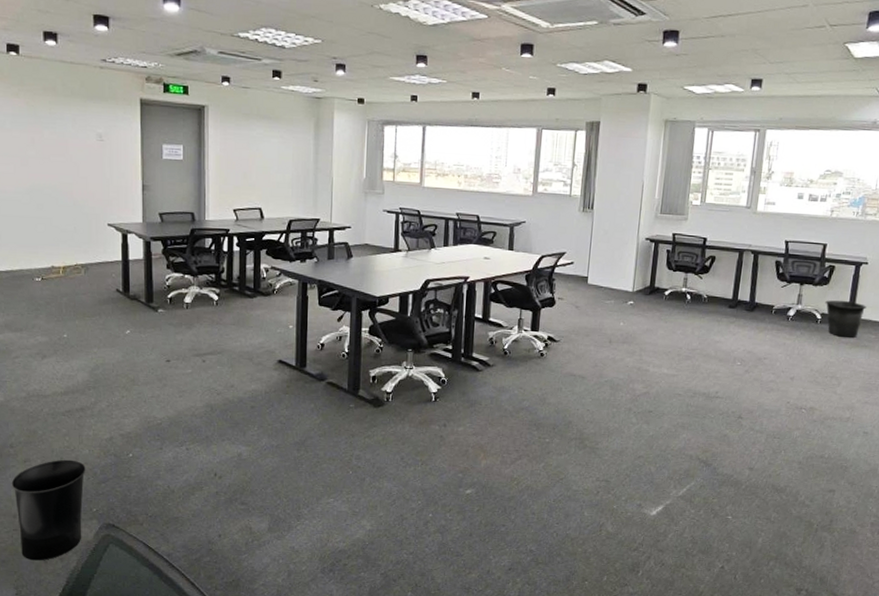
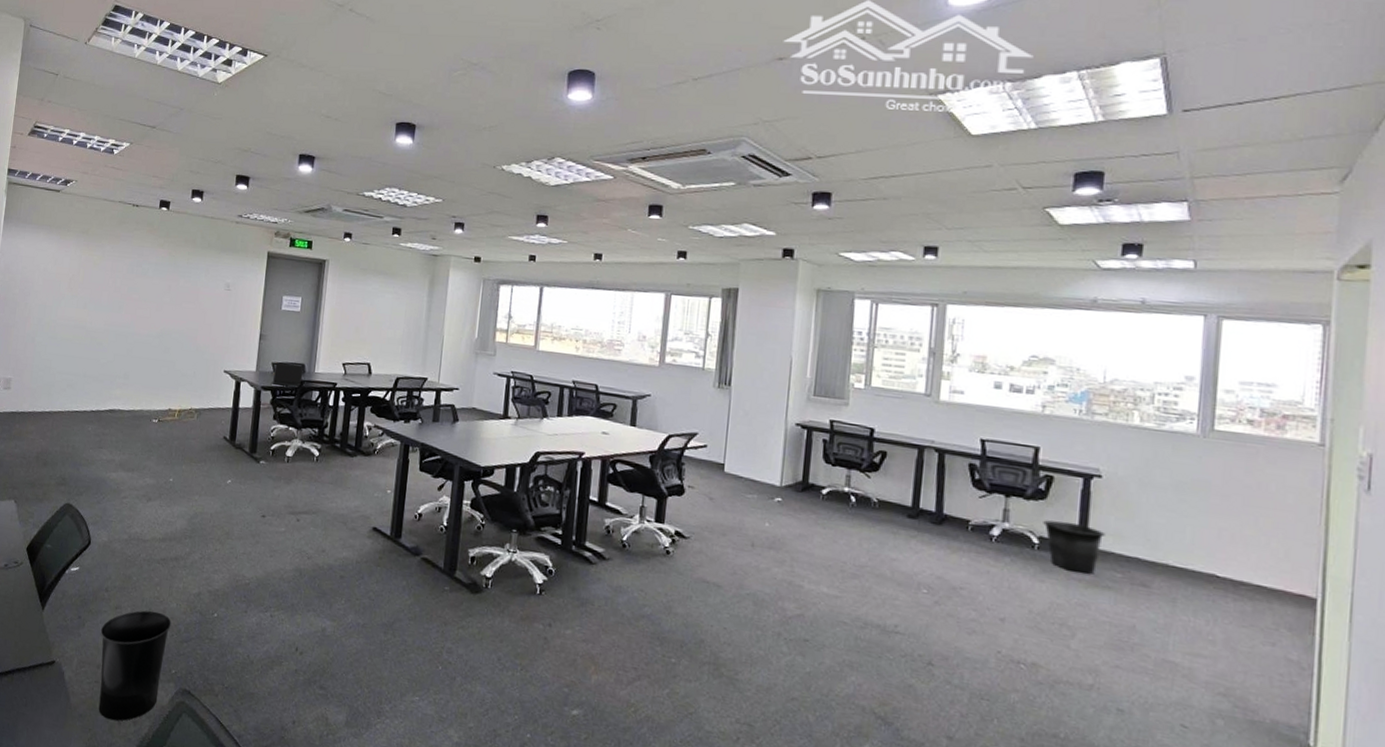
laptop: none [160,212,193,236] -> present [271,362,304,387]

